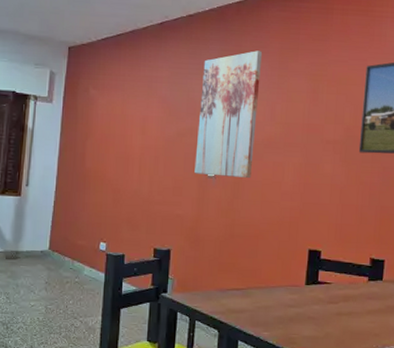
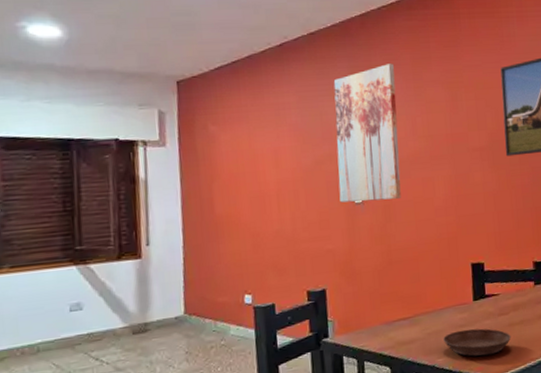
saucer: none [271,309,338,338] -> present [443,328,511,357]

